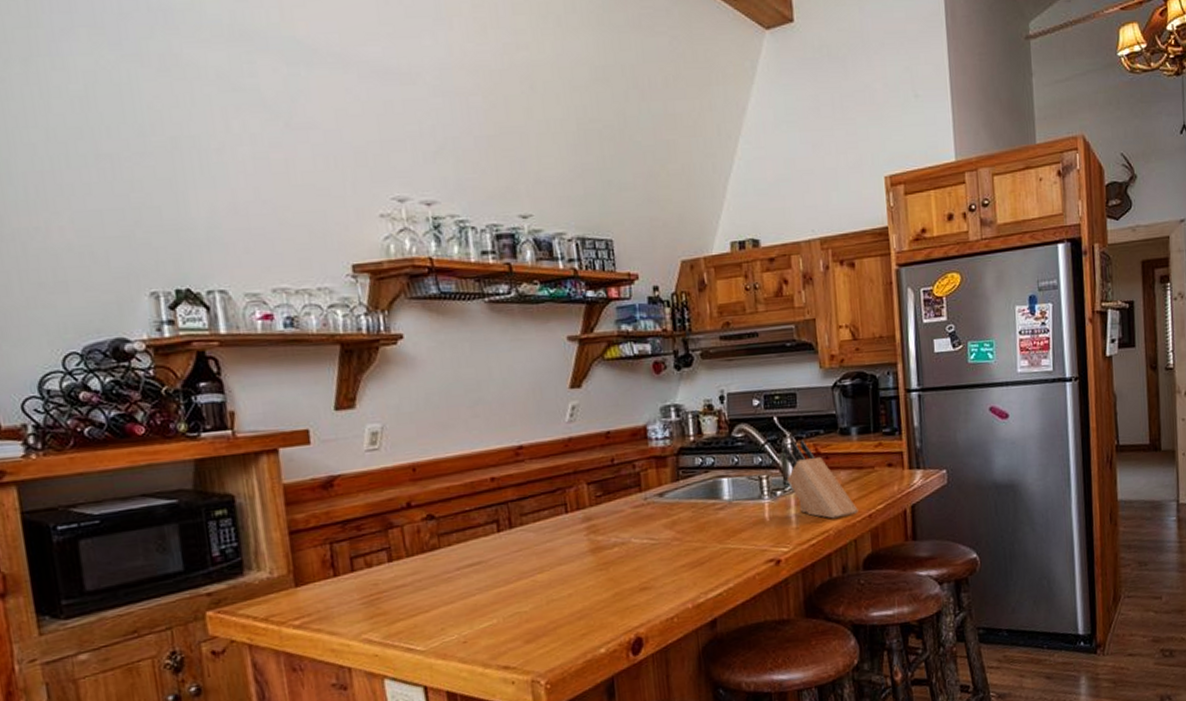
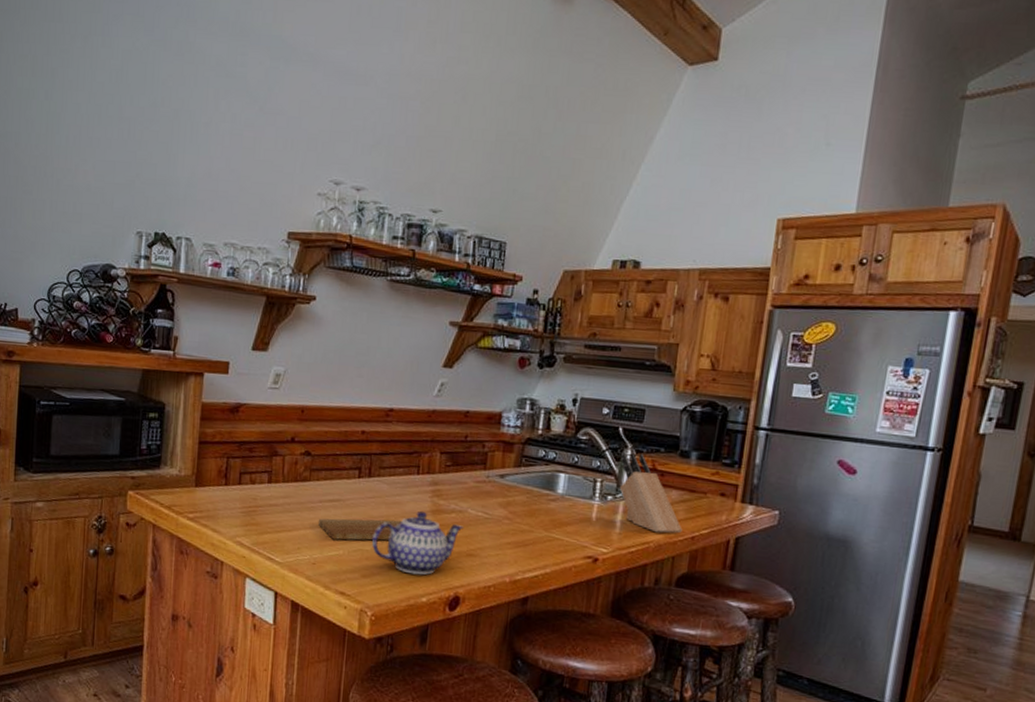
cutting board: none [459,568,560,609] -> present [318,518,402,541]
teapot: none [528,552,630,626] -> present [372,510,463,575]

